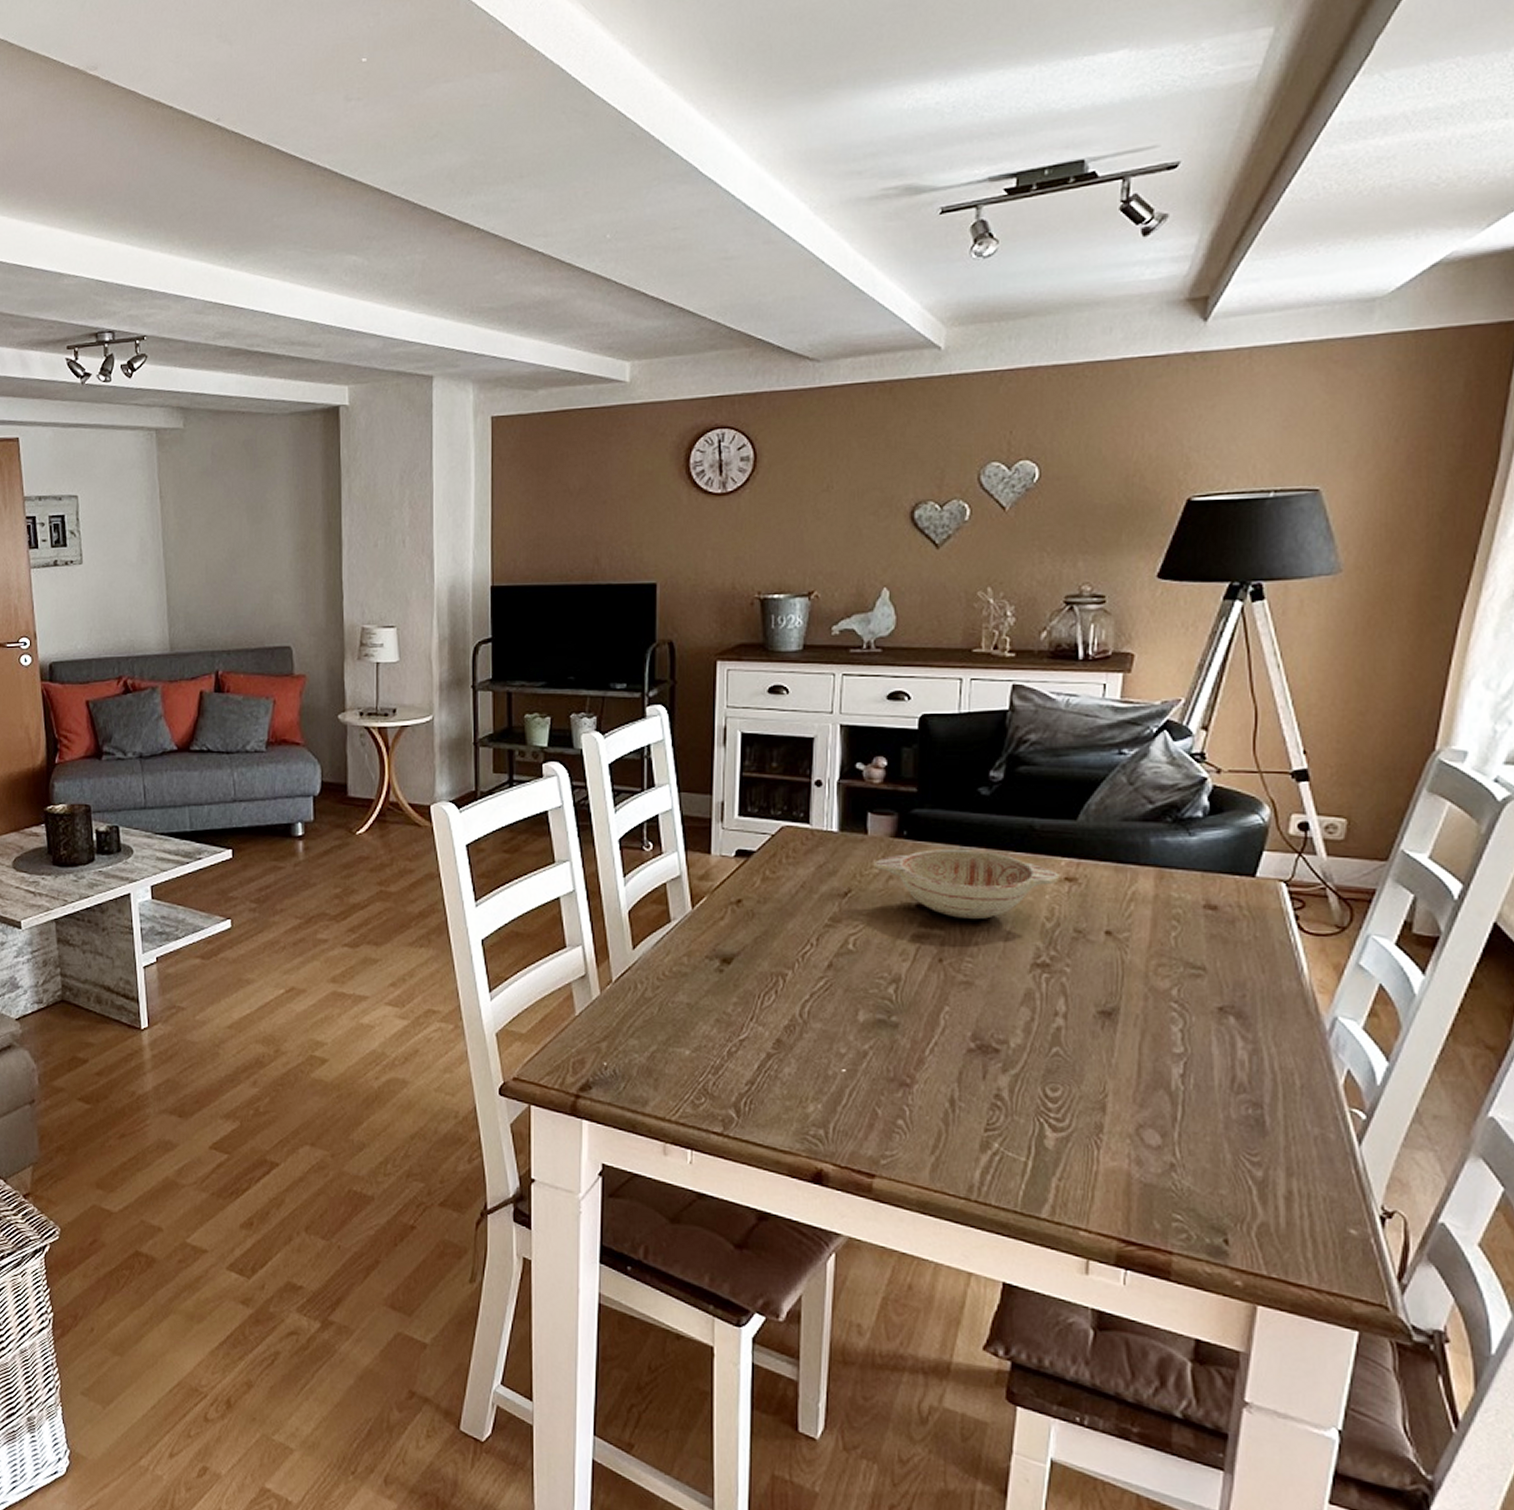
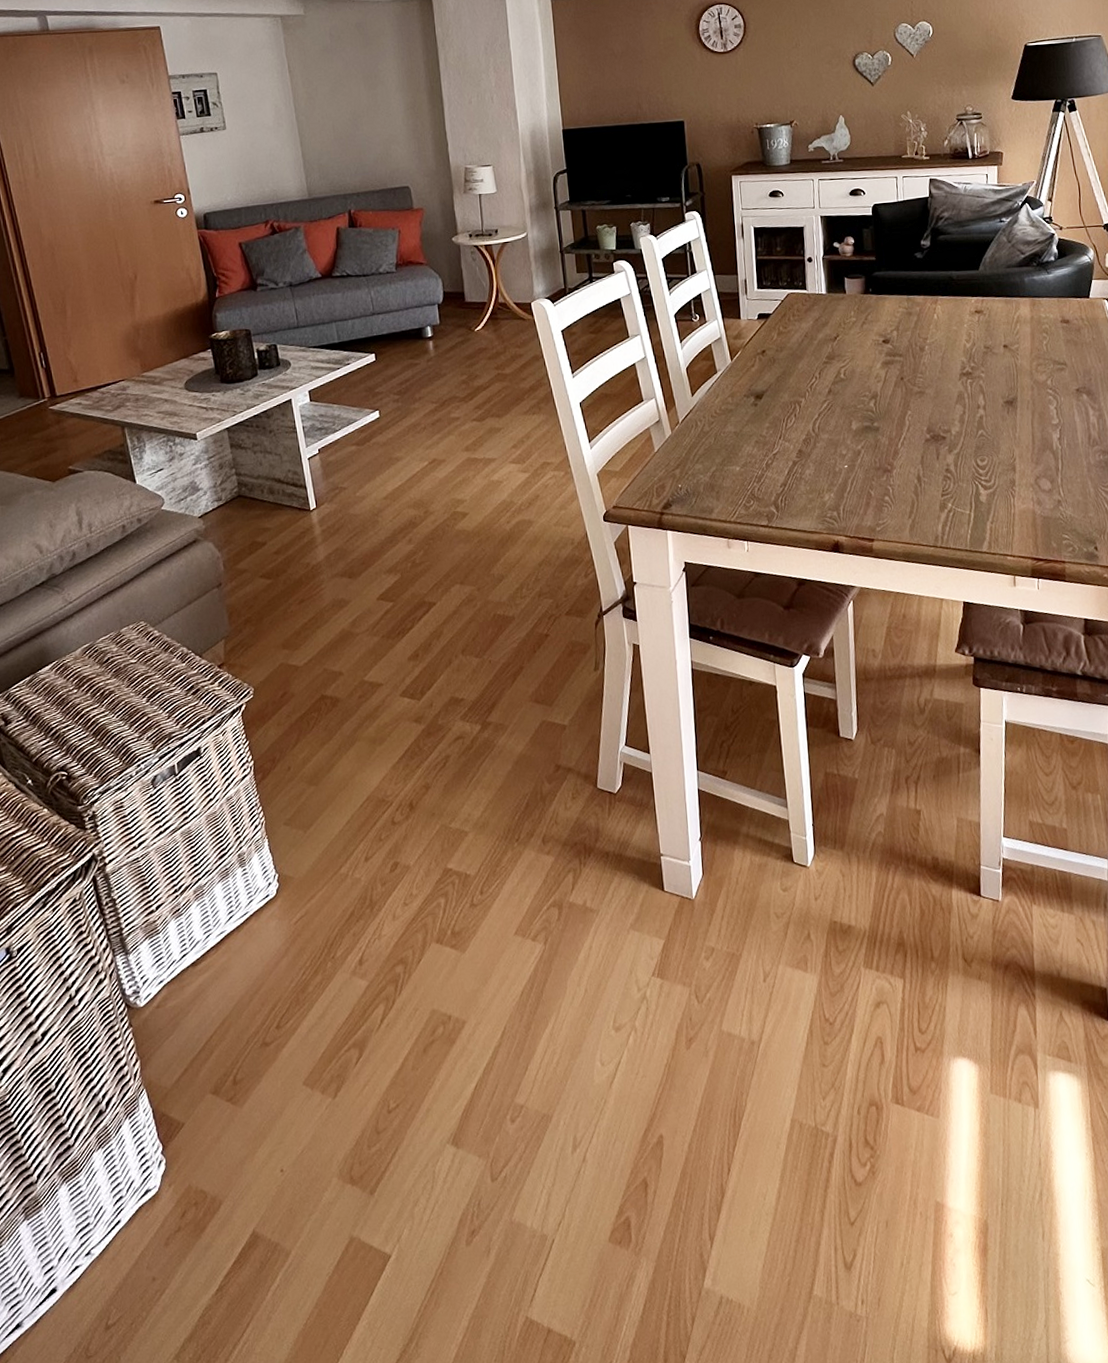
decorative bowl: present [873,848,1060,920] -> none [852,297,972,347]

